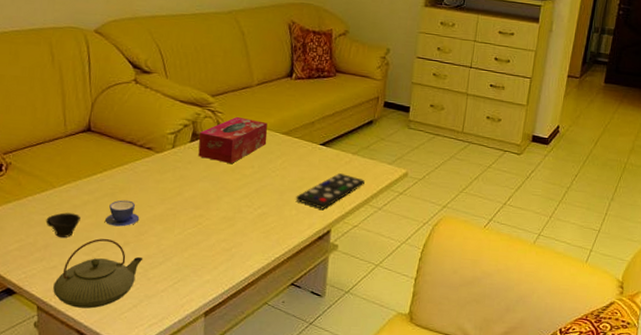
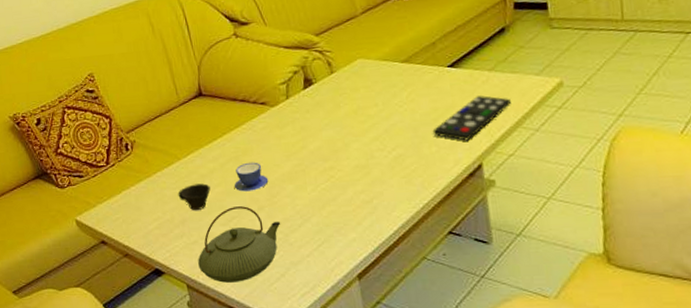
tissue box: present [198,116,268,164] -> none [311,52,386,106]

